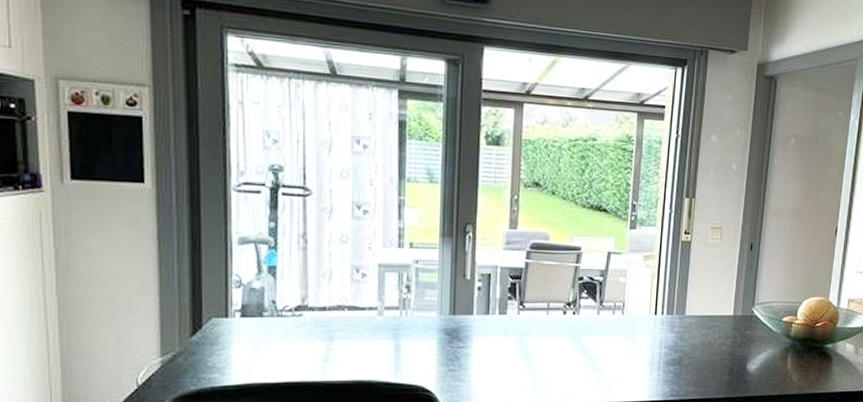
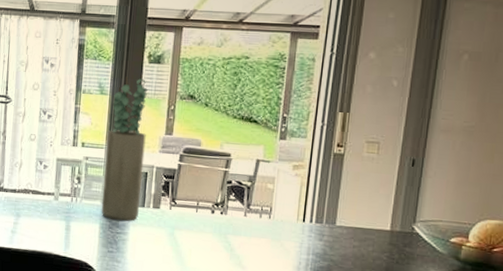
vase: none [438,155,487,333] -> present [101,72,148,222]

